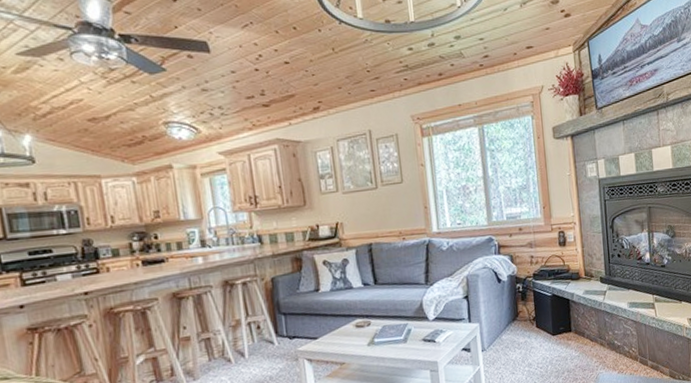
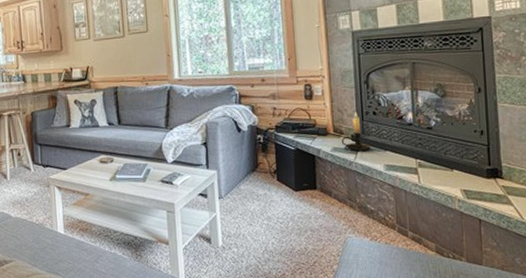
candle holder: none [591,255,617,293] -> present [341,112,371,152]

